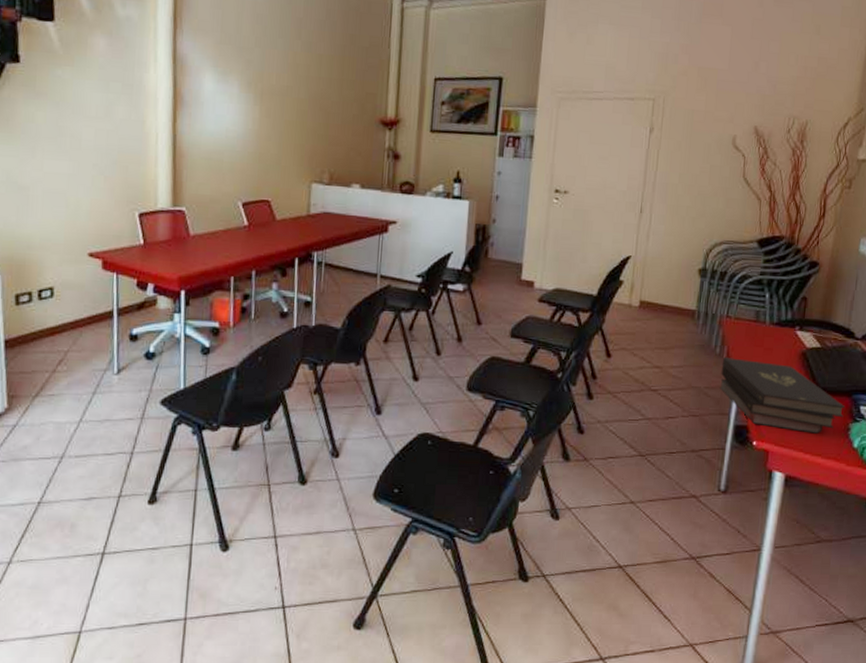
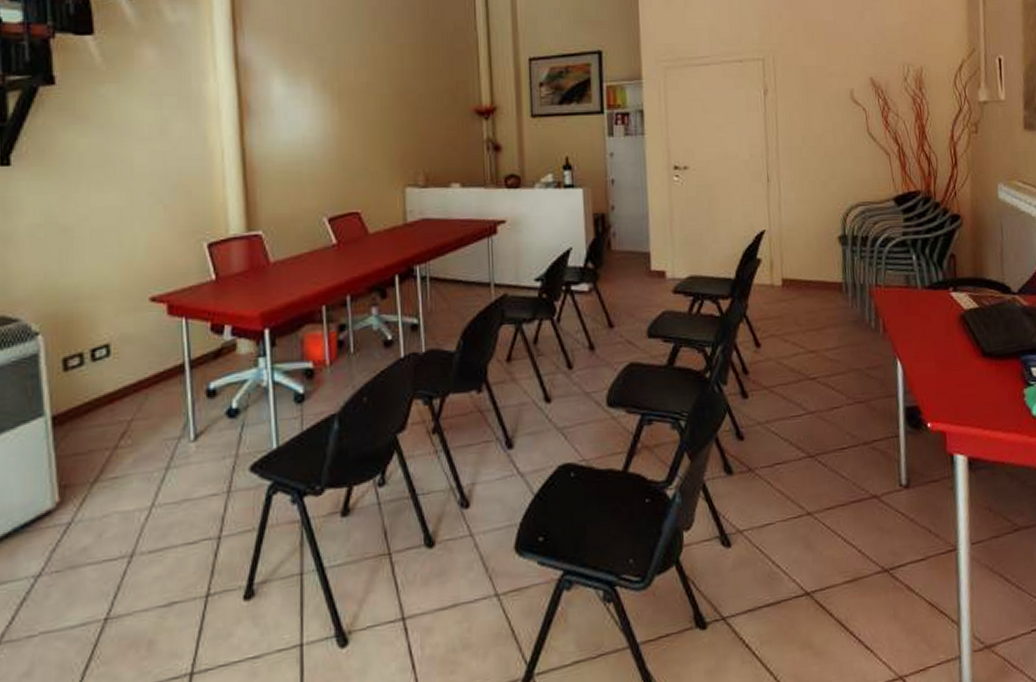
book: present [719,357,845,434] -> none [879,330,1016,406]

